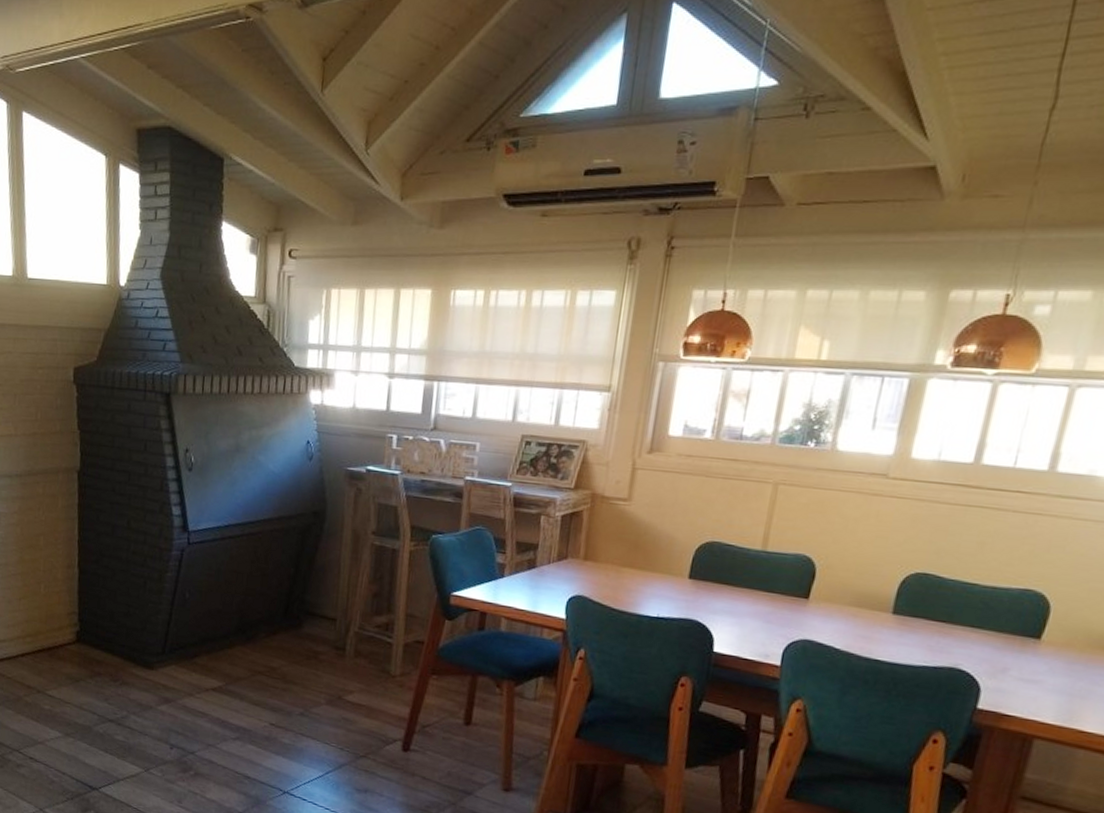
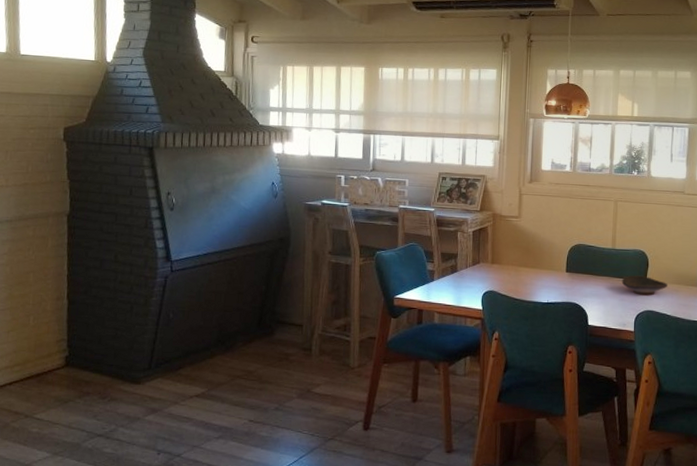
decorative bowl: none [770,589,843,620] -> present [621,275,669,296]

